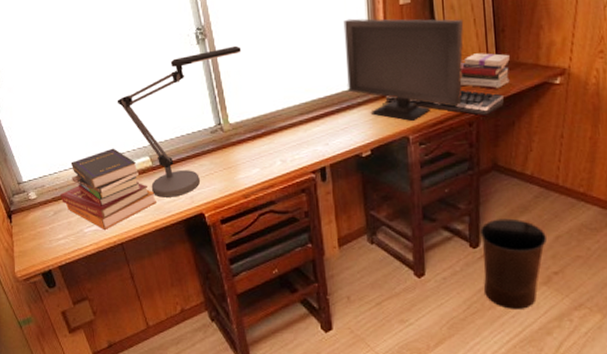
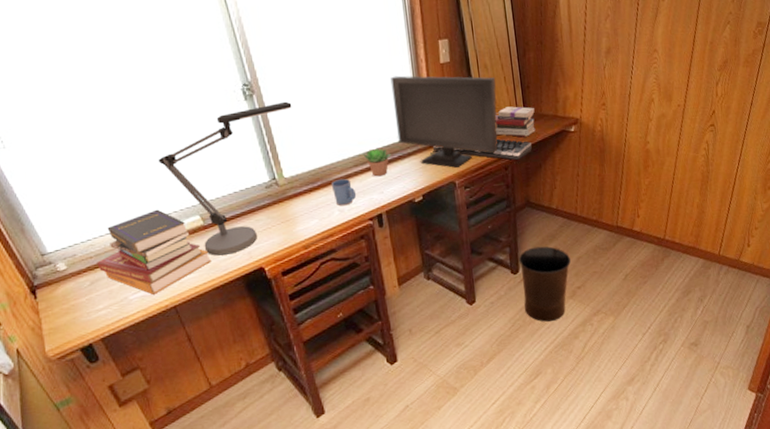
mug: none [274,127,300,156] -> present [331,179,357,206]
succulent plant: none [309,96,339,127] -> present [363,148,391,177]

